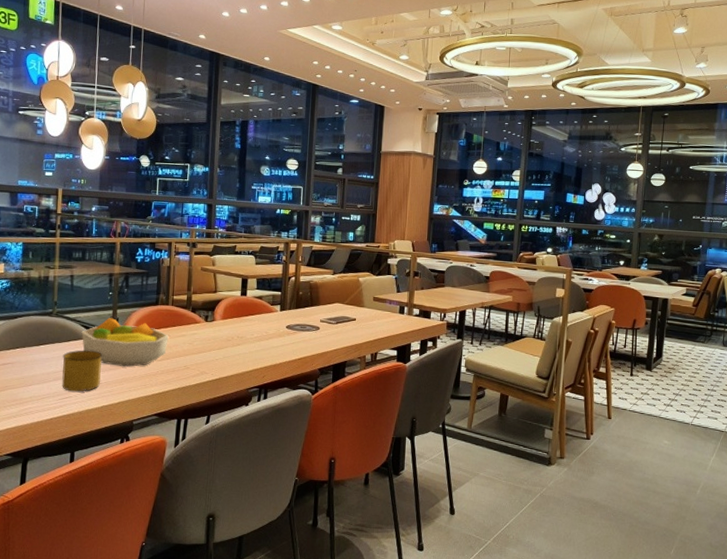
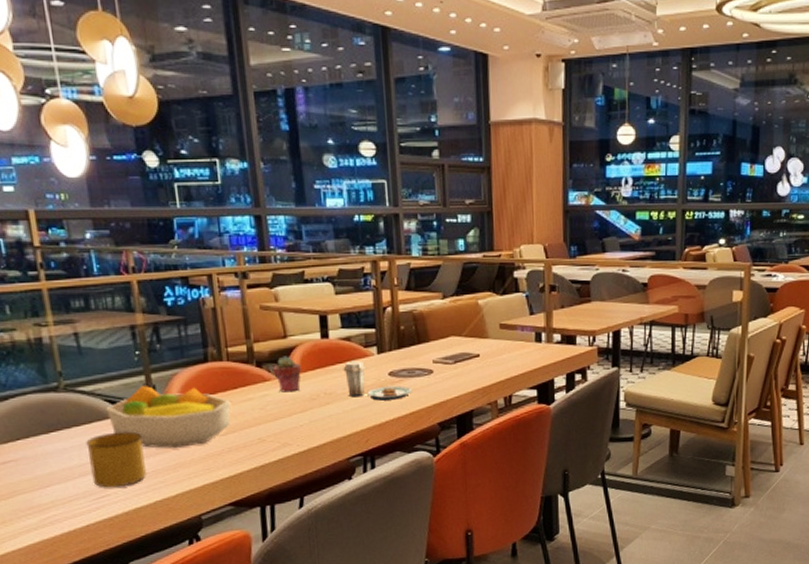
potted succulent: none [203,306,224,333] -> present [273,356,302,393]
plate: none [253,314,303,347] -> present [343,360,413,401]

